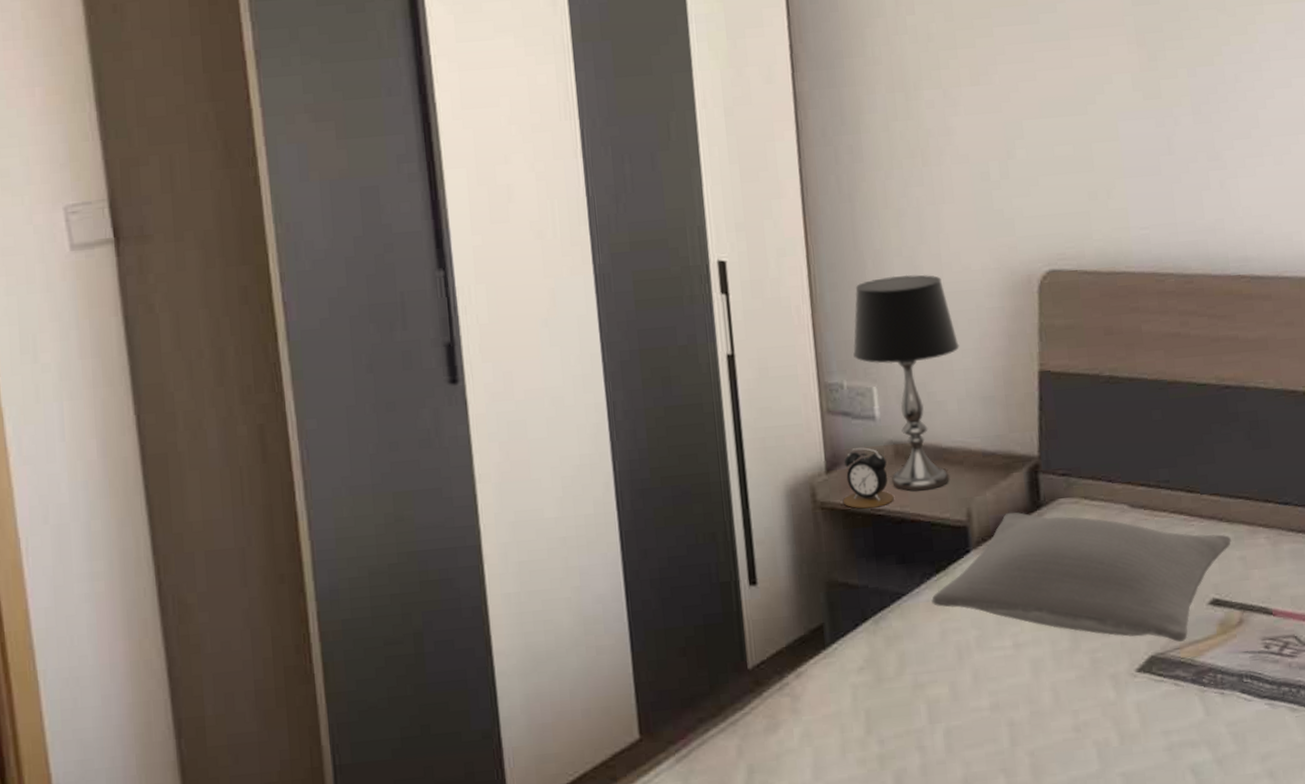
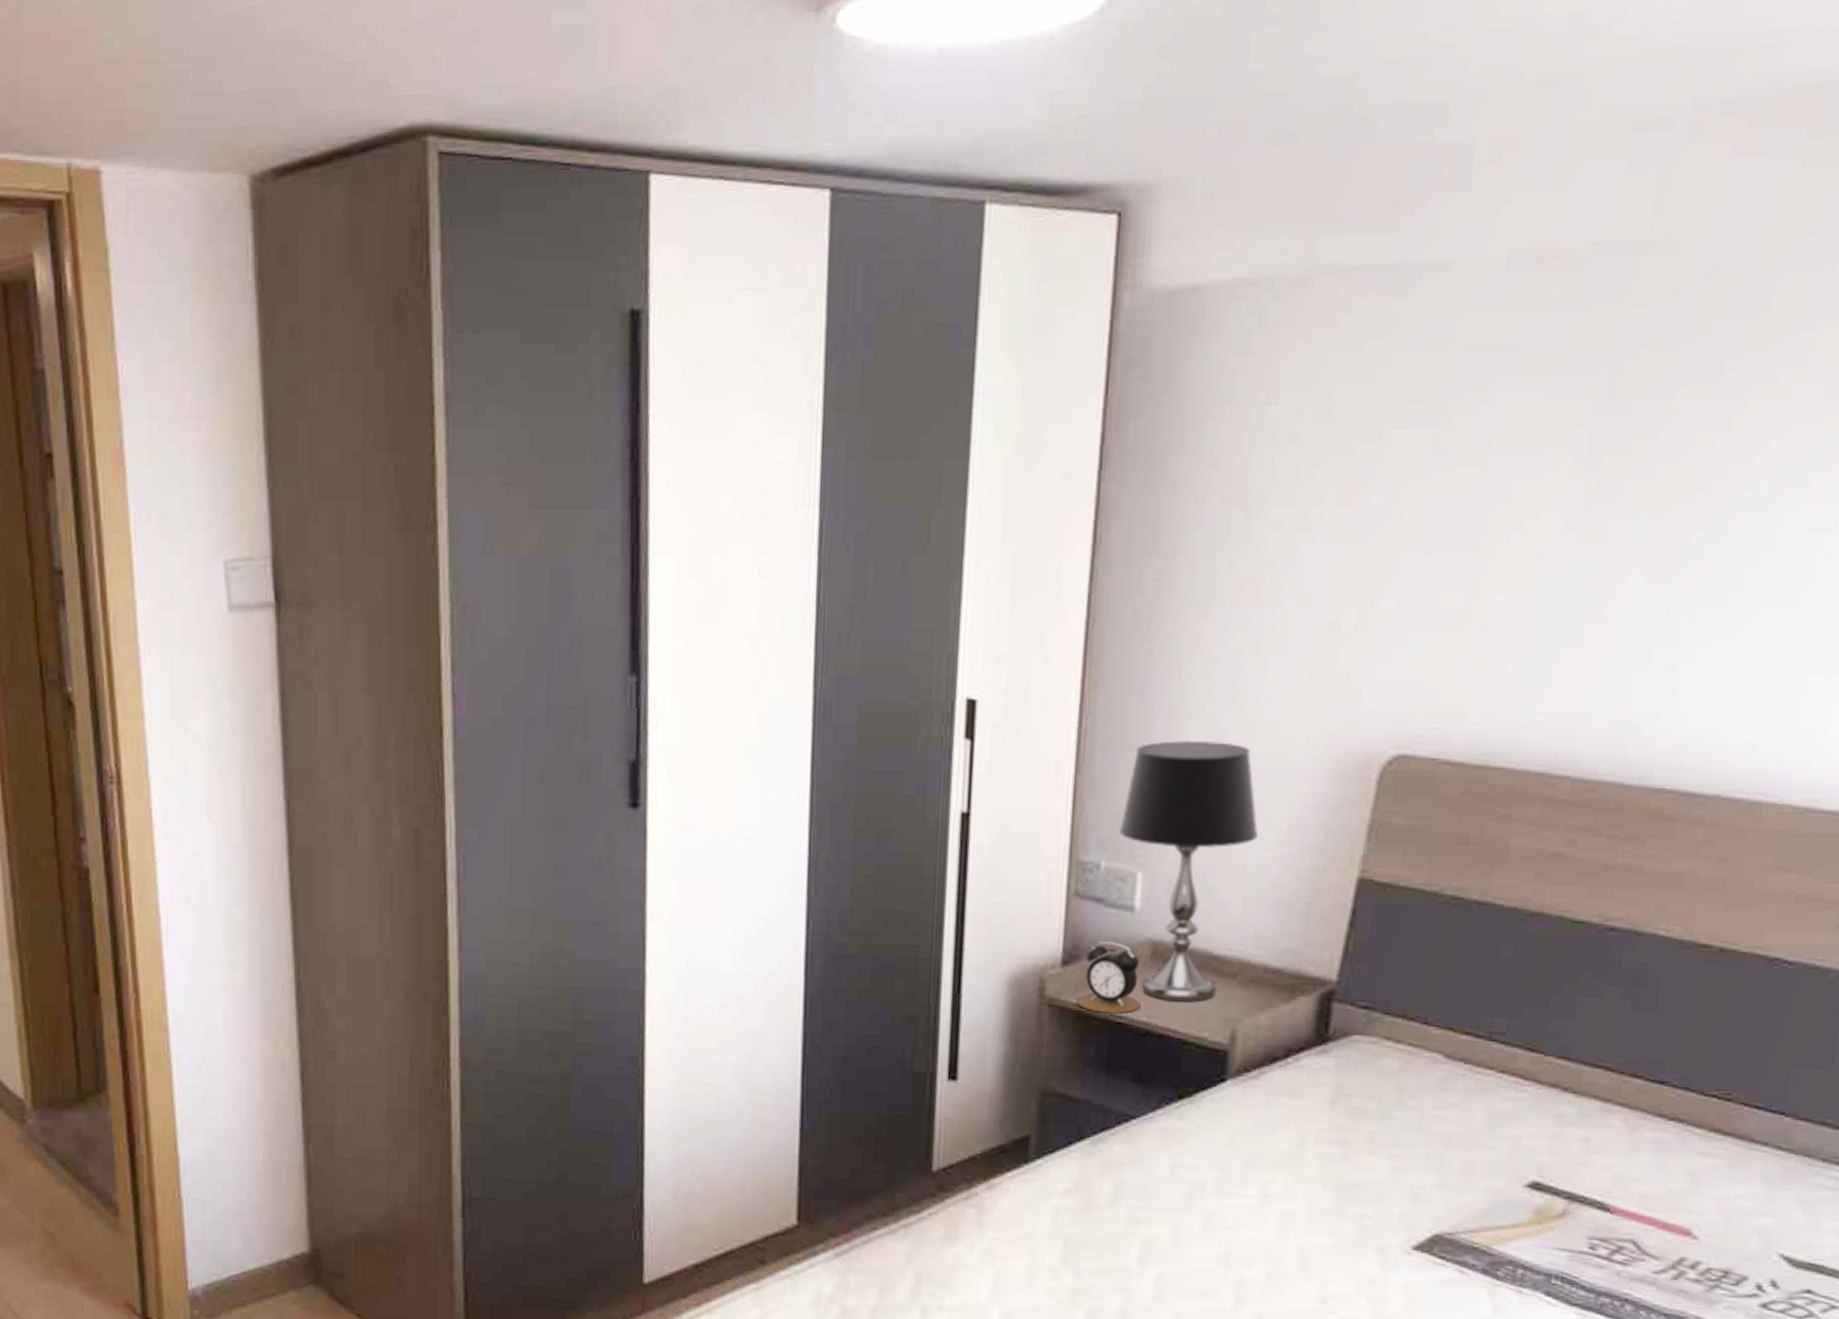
pillow: present [931,512,1231,642] -> none [1167,1042,1574,1224]

